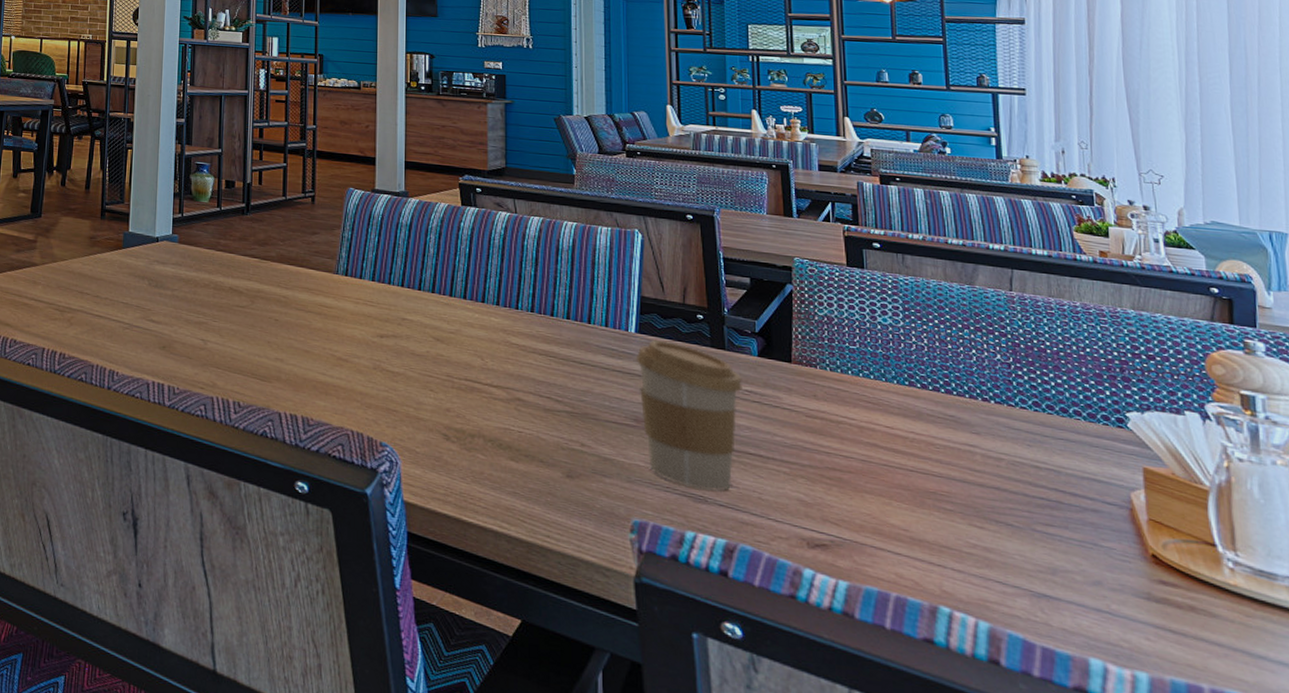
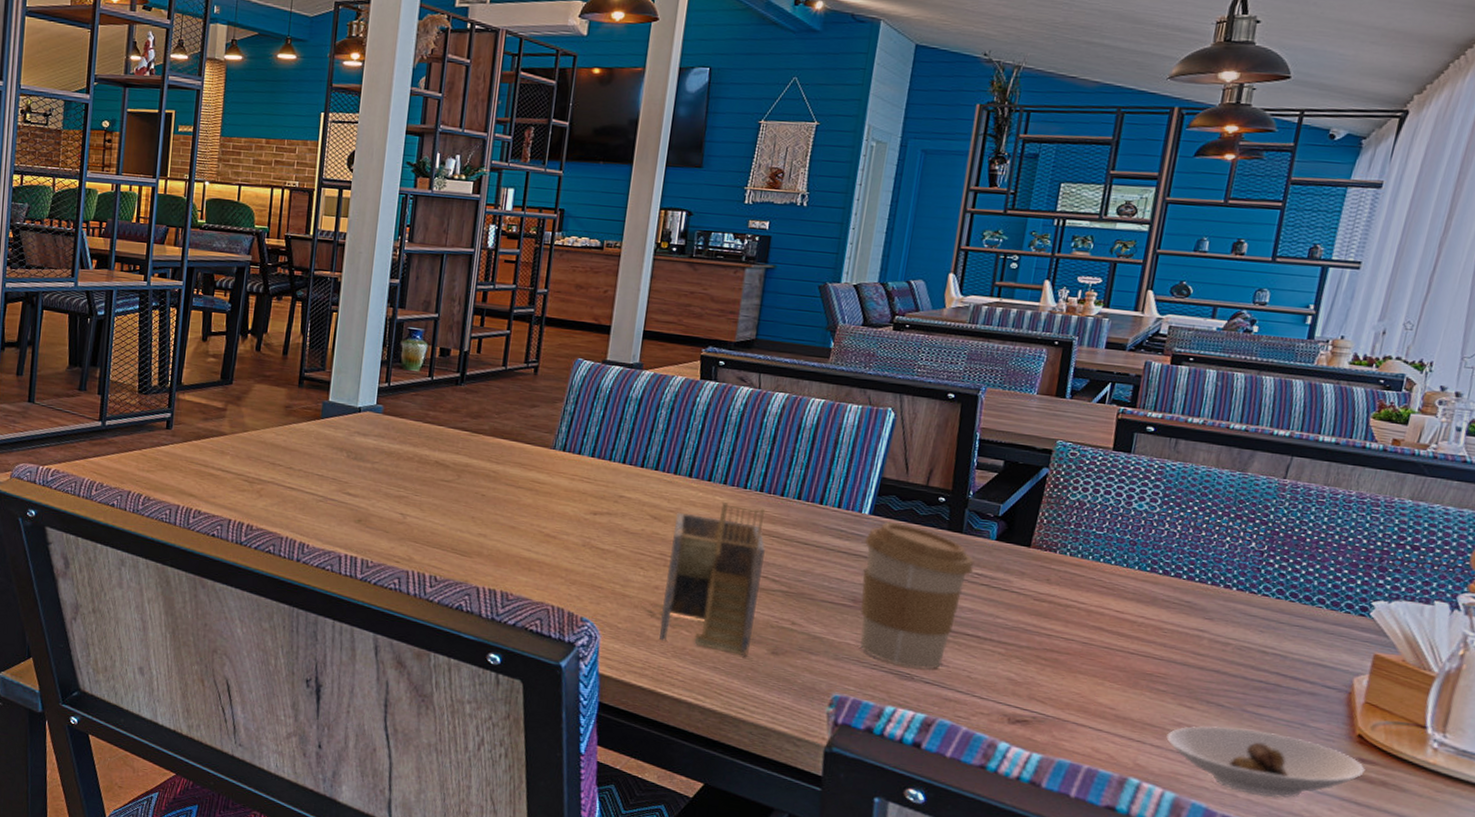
napkin holder: none [455,322,544,481] -> present [659,501,765,657]
saucer: none [965,547,1170,627] -> present [1166,725,1365,798]

